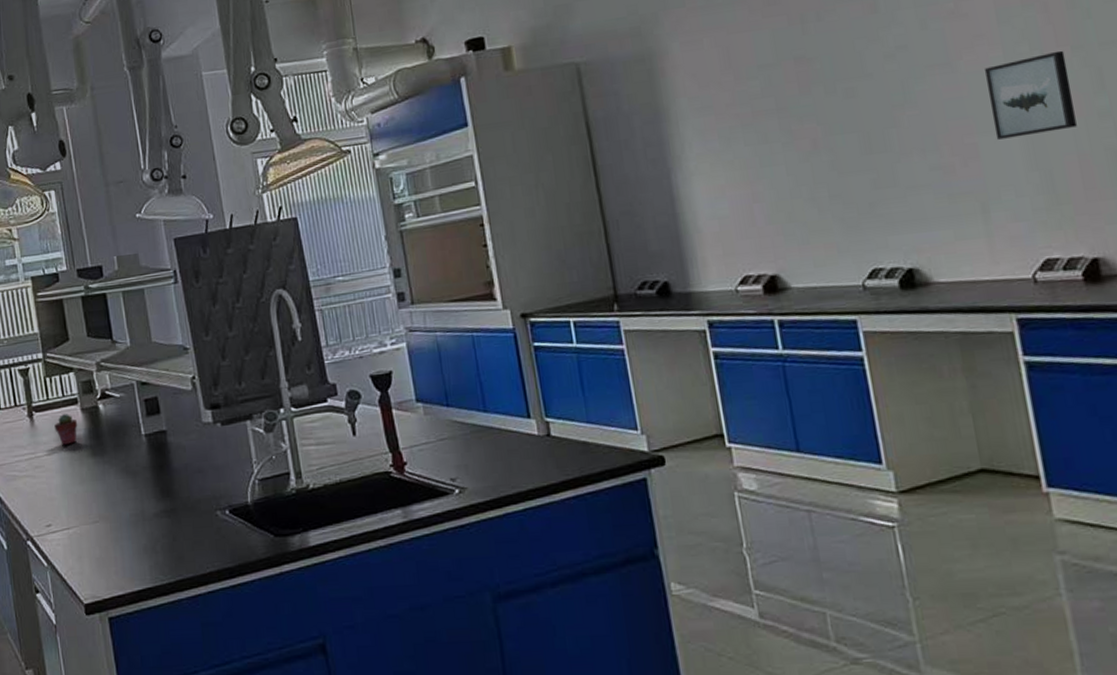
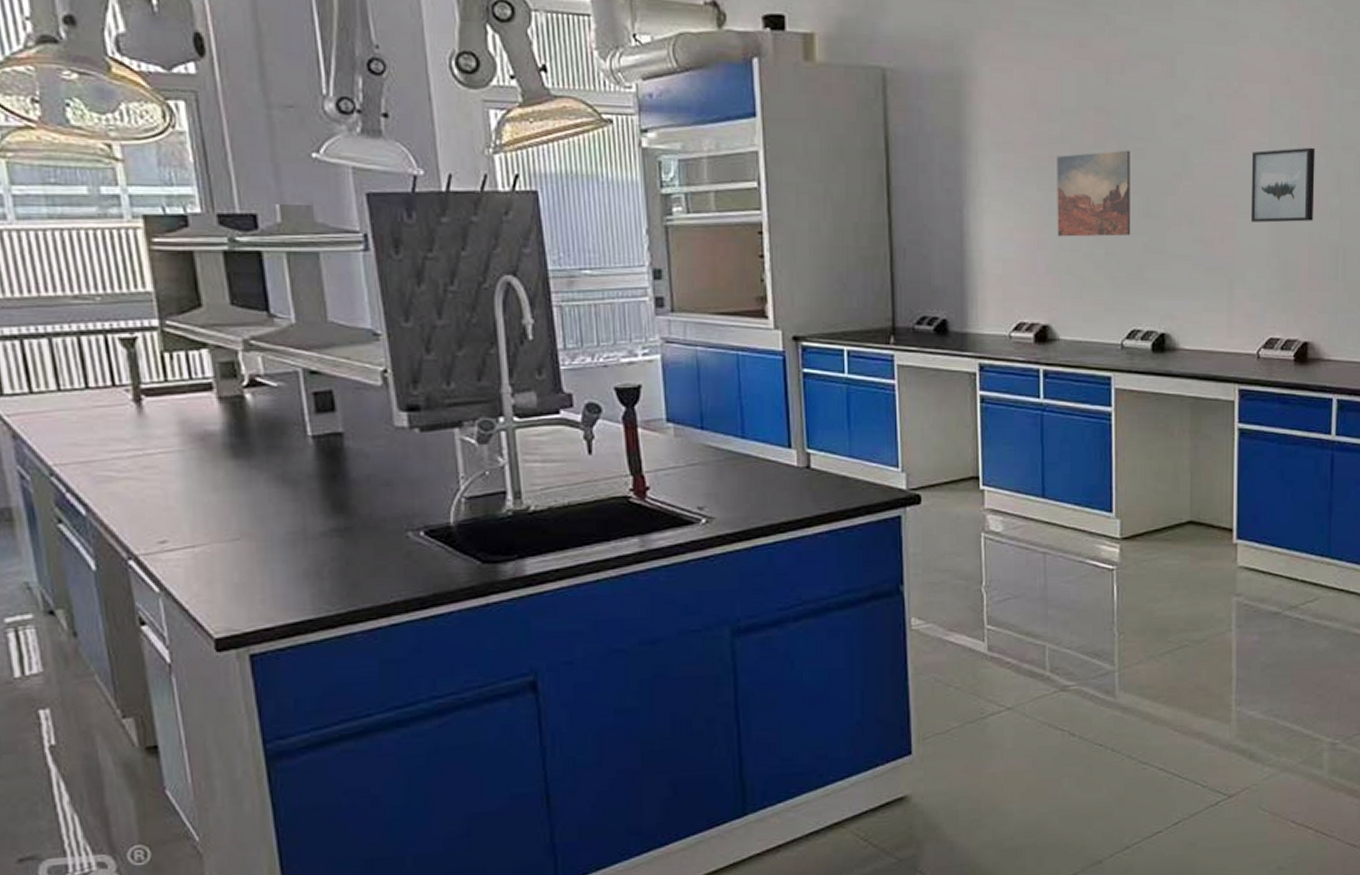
potted succulent: present [54,414,78,445] -> none [175,402,212,441]
wall art: none [760,91,854,187] -> present [1057,150,1130,237]

